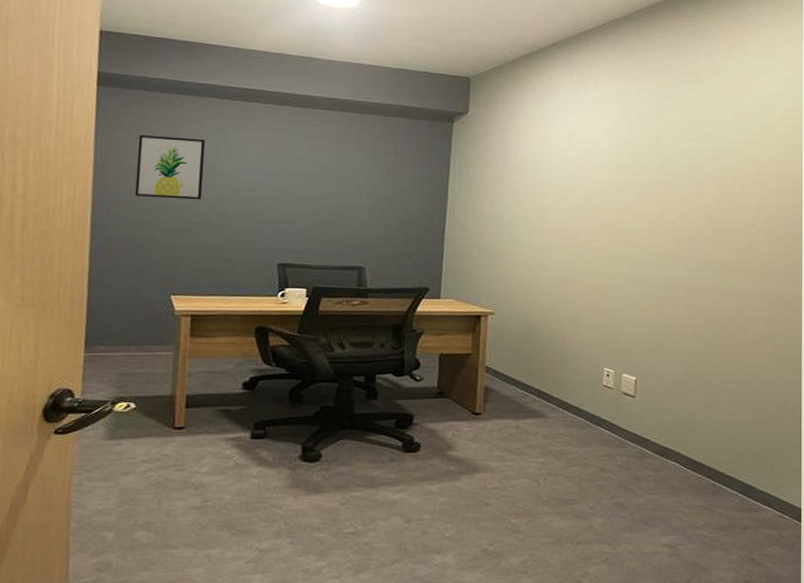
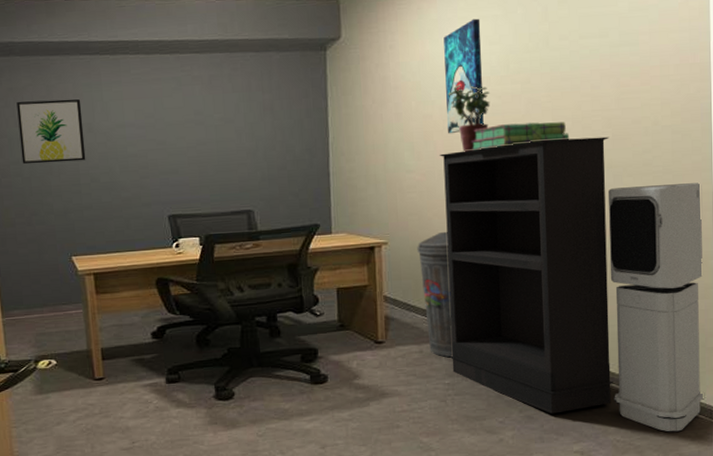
trash can: none [522,307,554,436] -> present [417,231,453,358]
bookshelf: none [546,229,710,503] -> present [439,136,613,414]
wall art: none [561,111,599,215] -> present [444,18,484,134]
potted plant: none [564,169,603,233] -> present [448,84,490,152]
stack of books: none [583,210,674,232] -> present [472,122,570,150]
air purifier: none [703,282,792,531] -> present [607,183,705,432]

